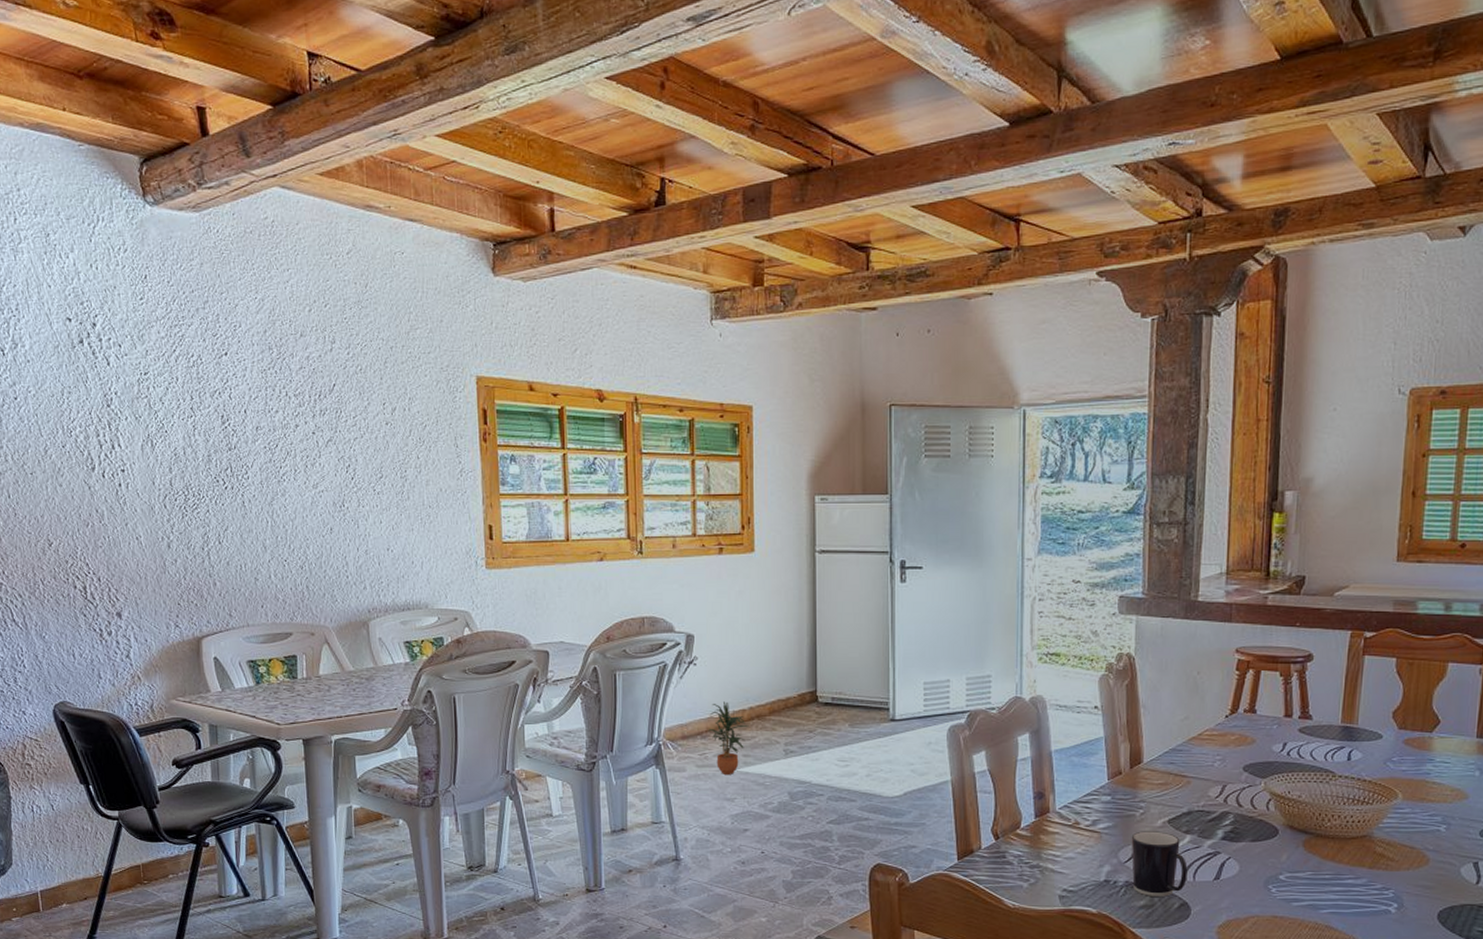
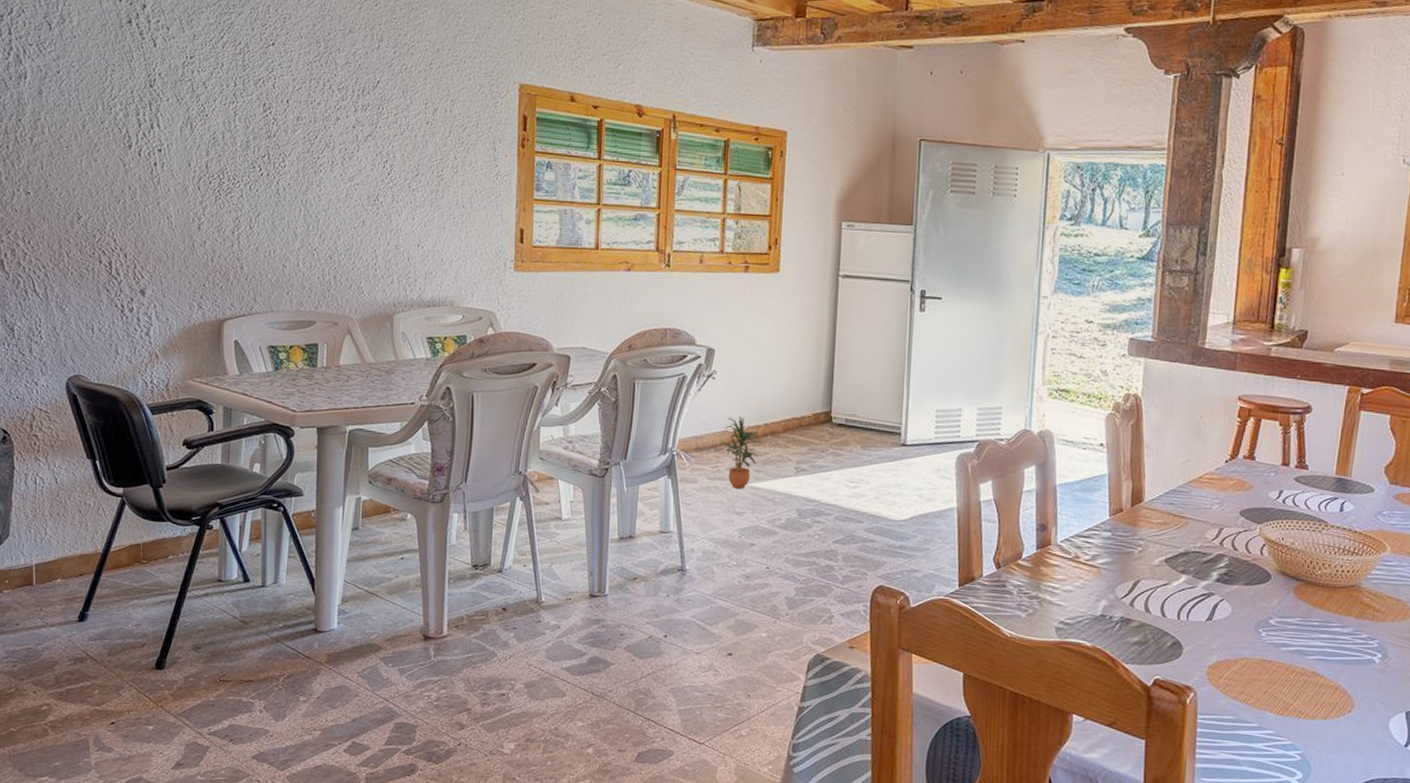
mug: present [1131,831,1188,897] -> none [1128,568,1182,635]

